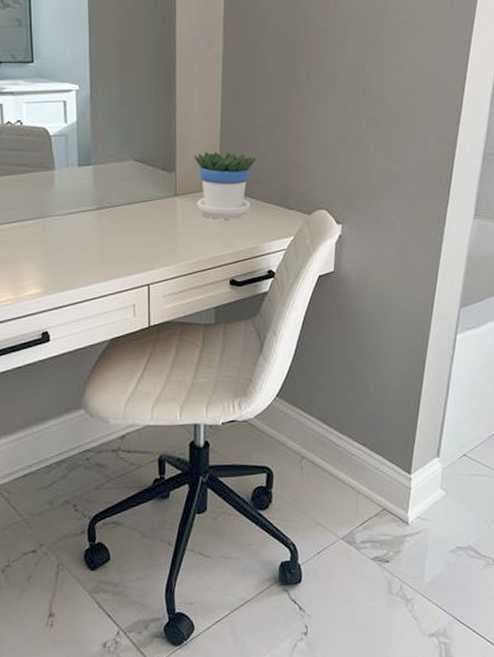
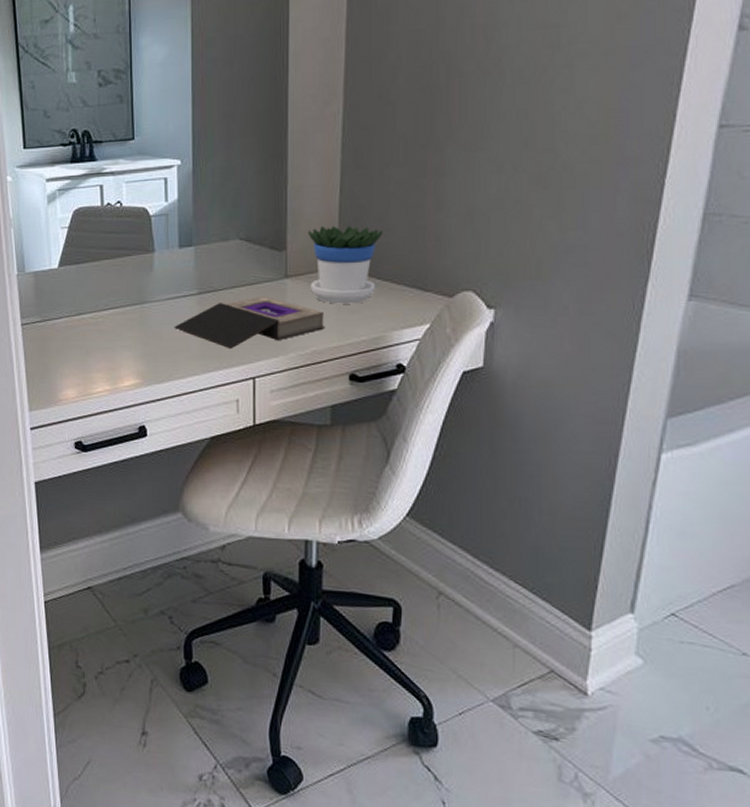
book safe: none [74,211,210,260] -> present [174,295,325,349]

